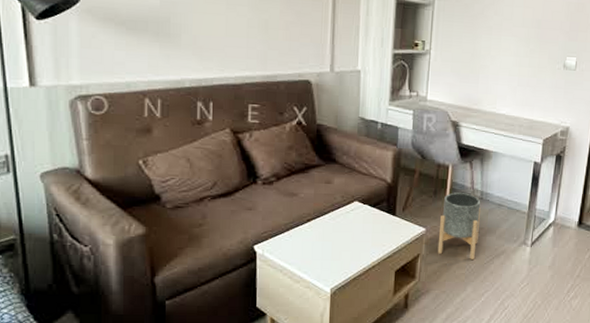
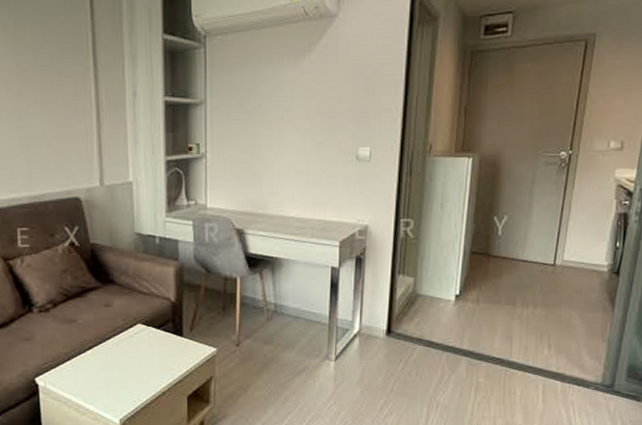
planter: present [437,192,481,259] -> none [231,307,276,379]

